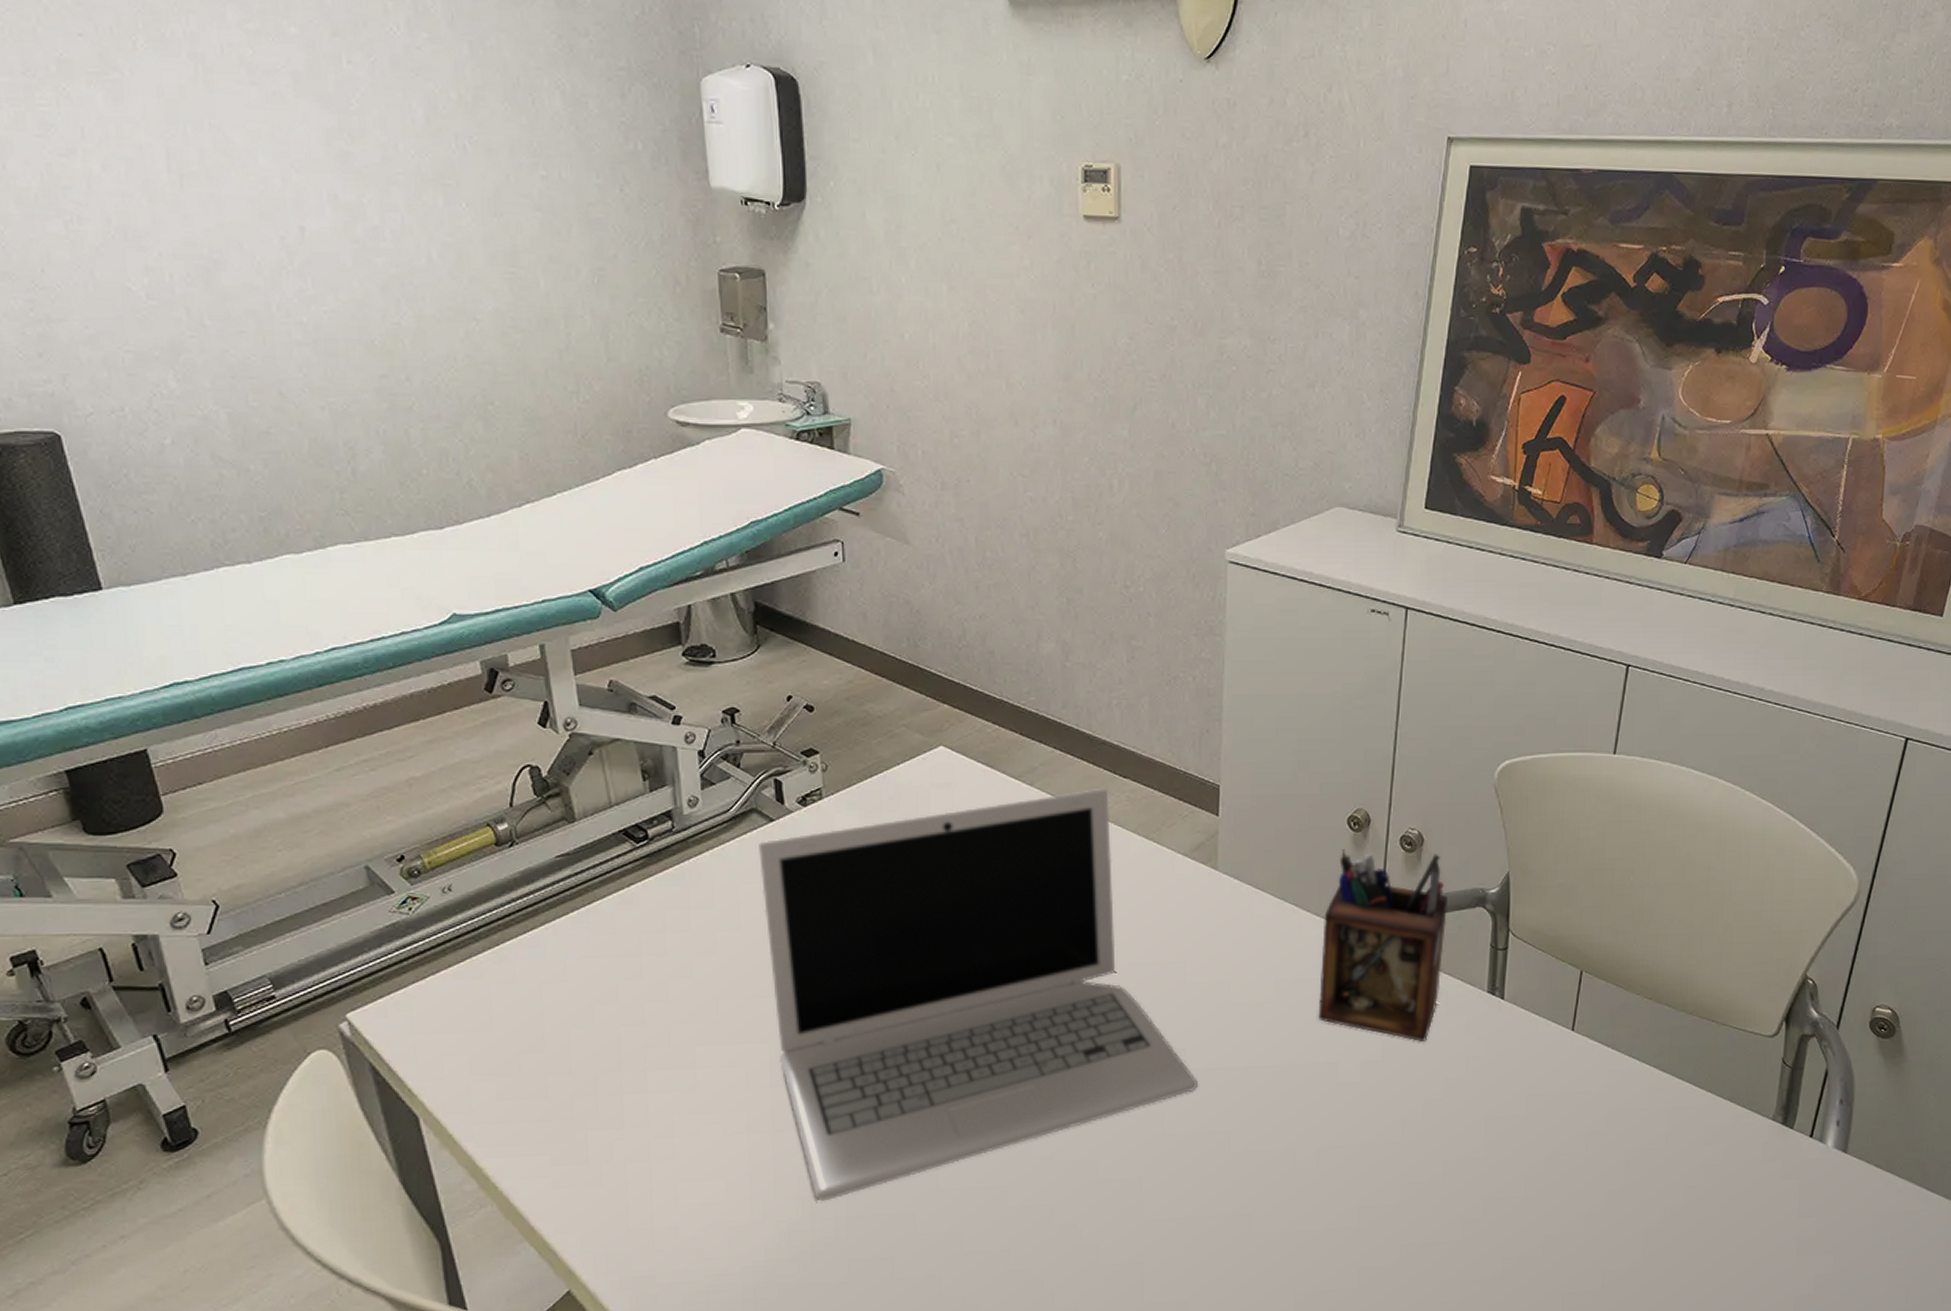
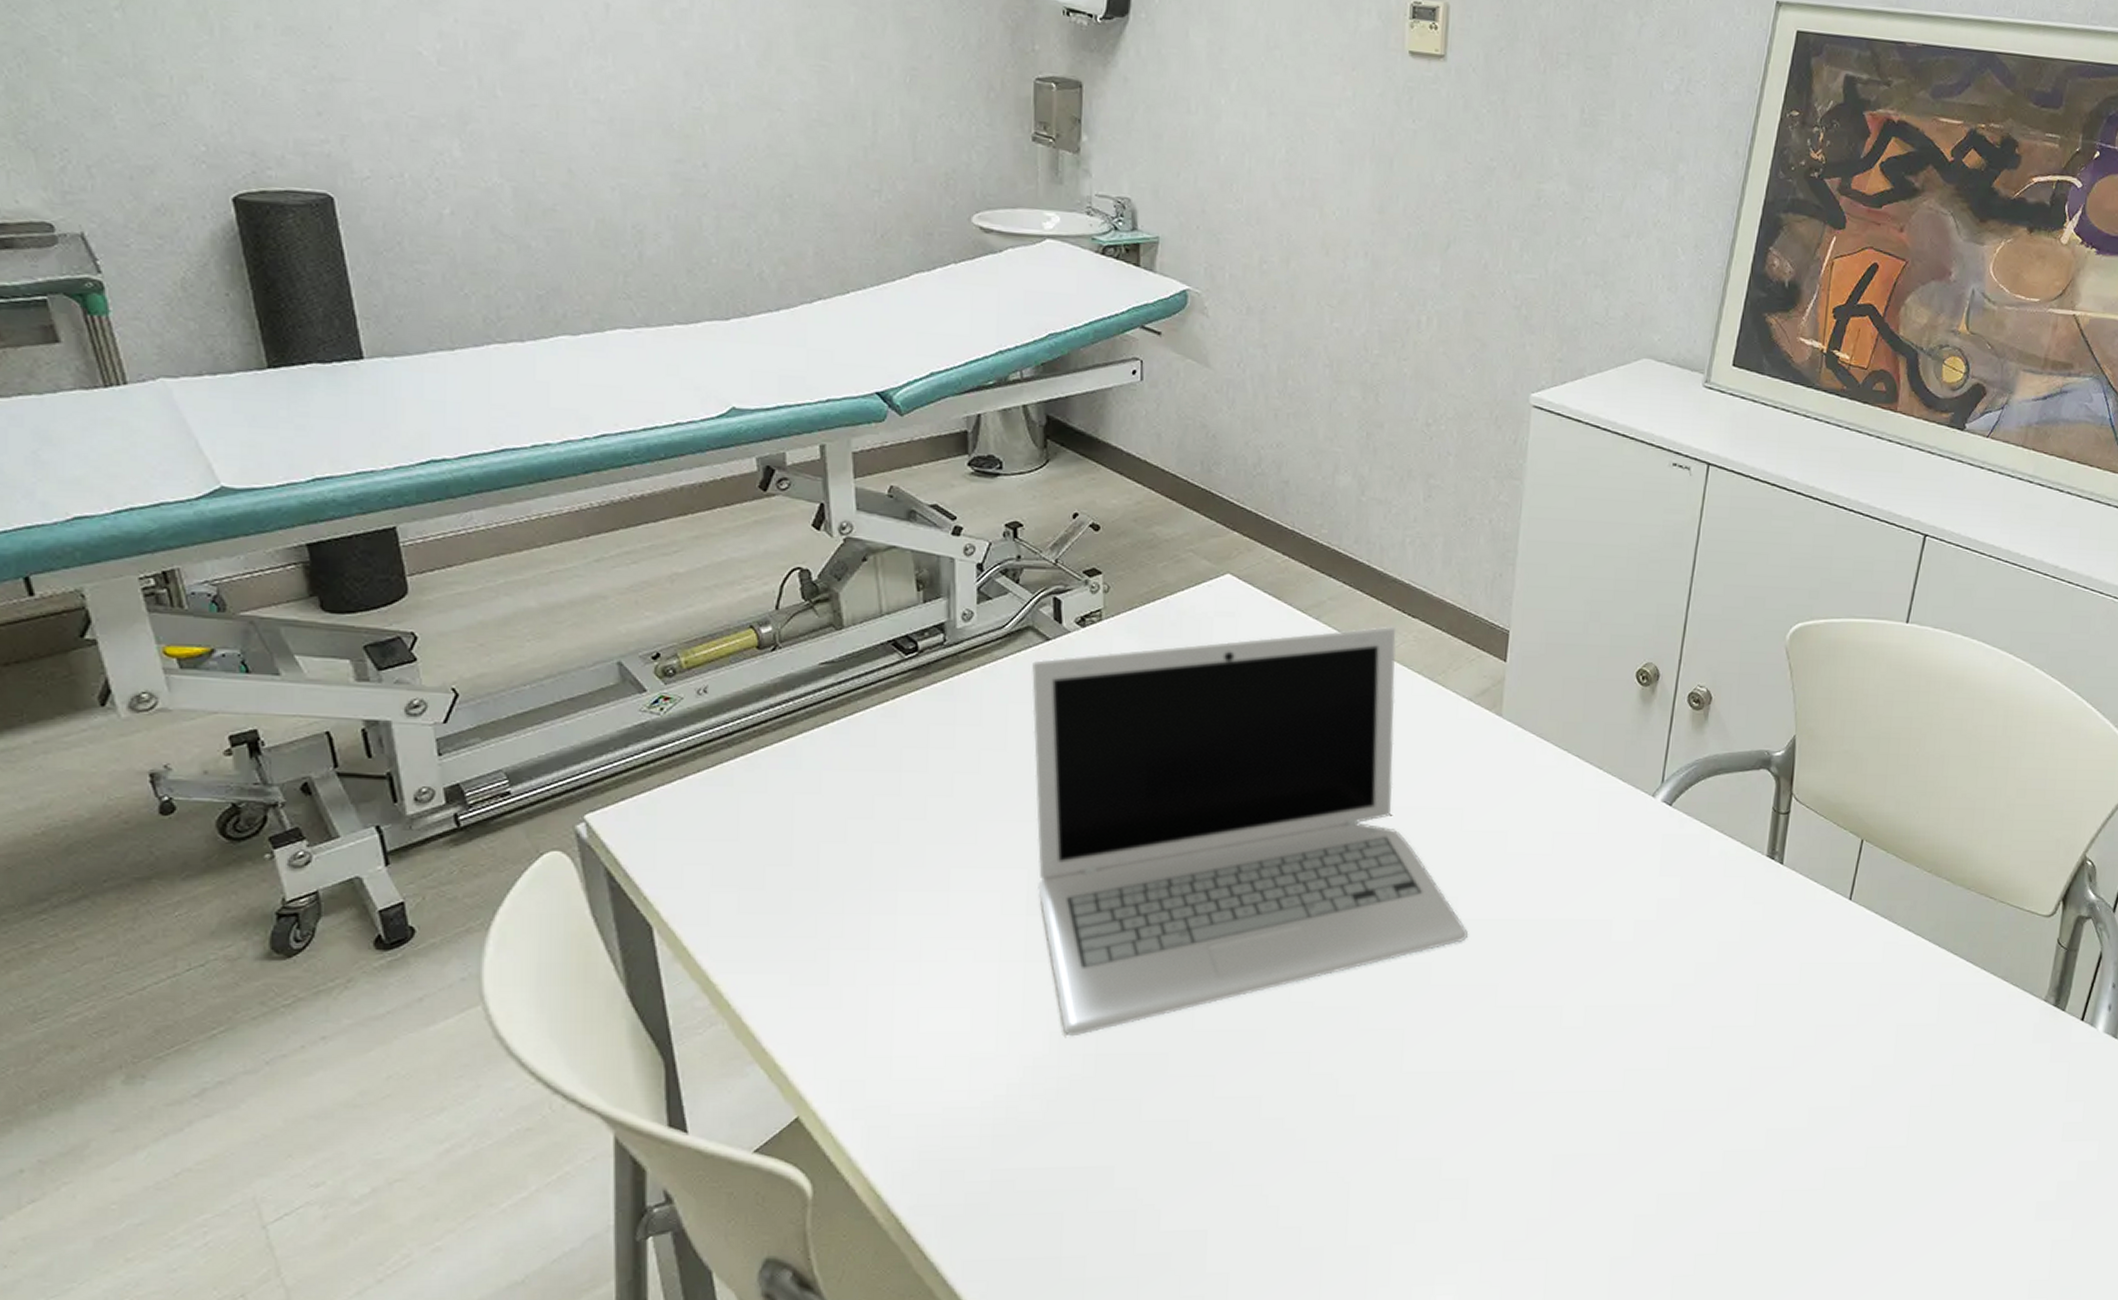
desk organizer: present [1318,849,1447,1043] -> none [1594,703,1732,904]

